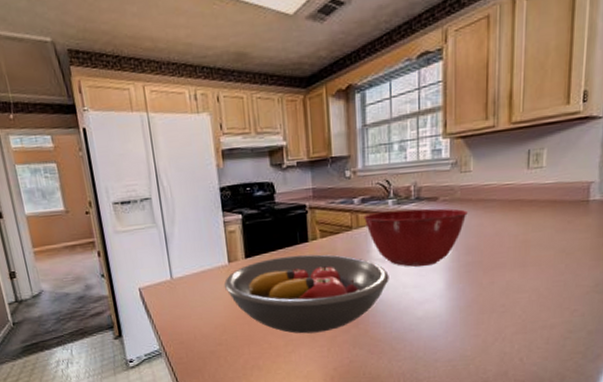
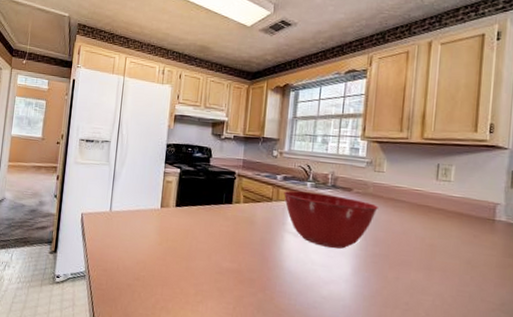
fruit bowl: present [224,254,389,334] -> none [152,211,300,290]

